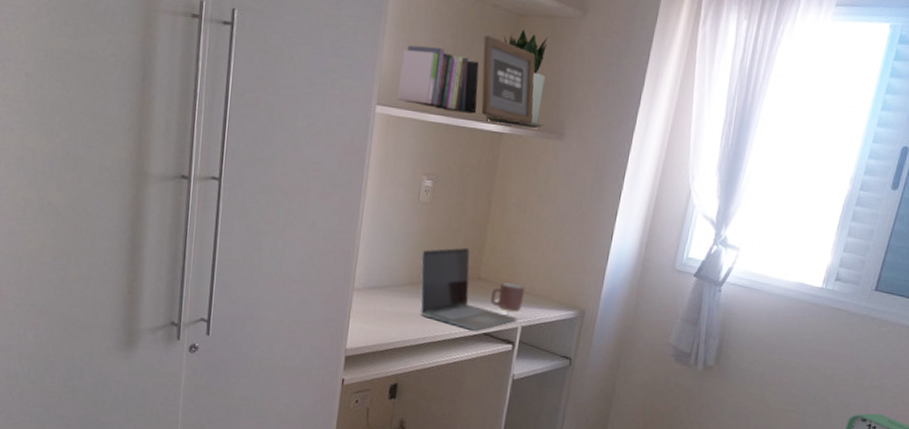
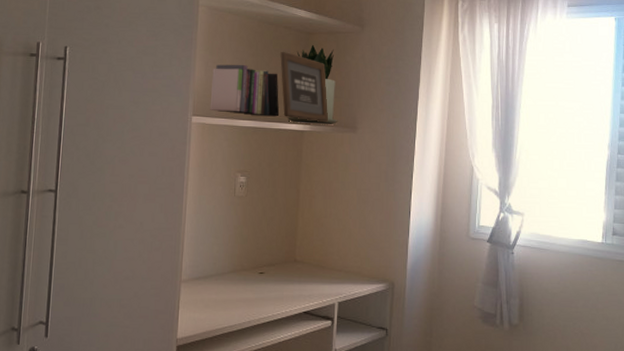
laptop: present [420,247,518,331] -> none [240,233,334,310]
mug: present [490,282,526,313] -> none [307,262,338,290]

